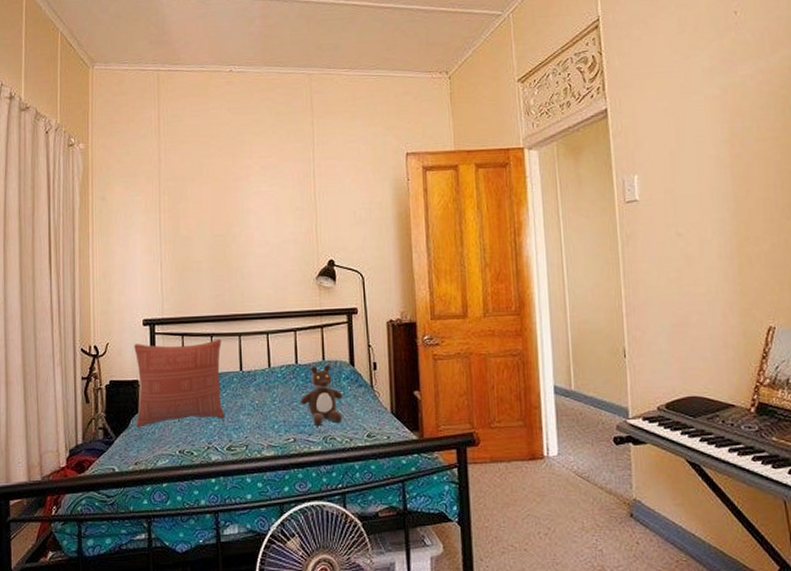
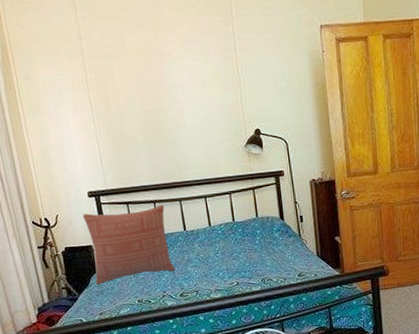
stuffed animal: present [300,365,343,427] -> none [239,220,277,272]

